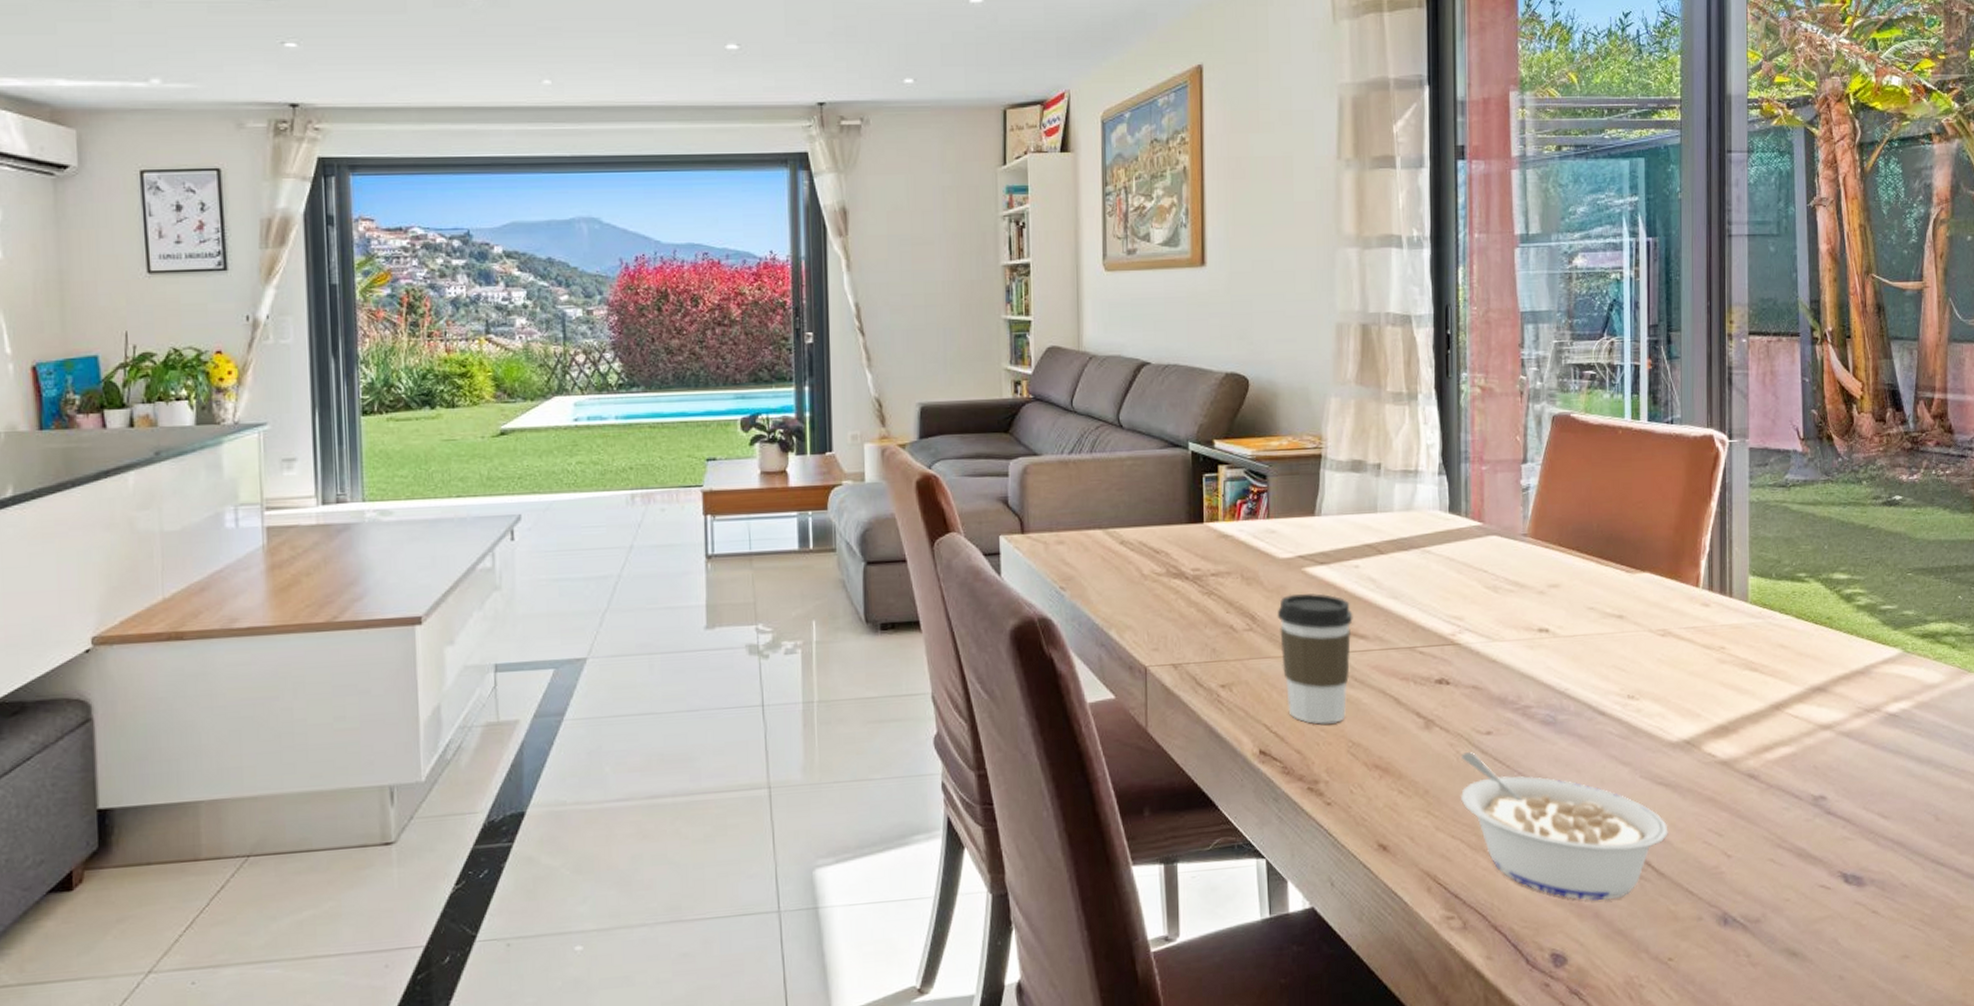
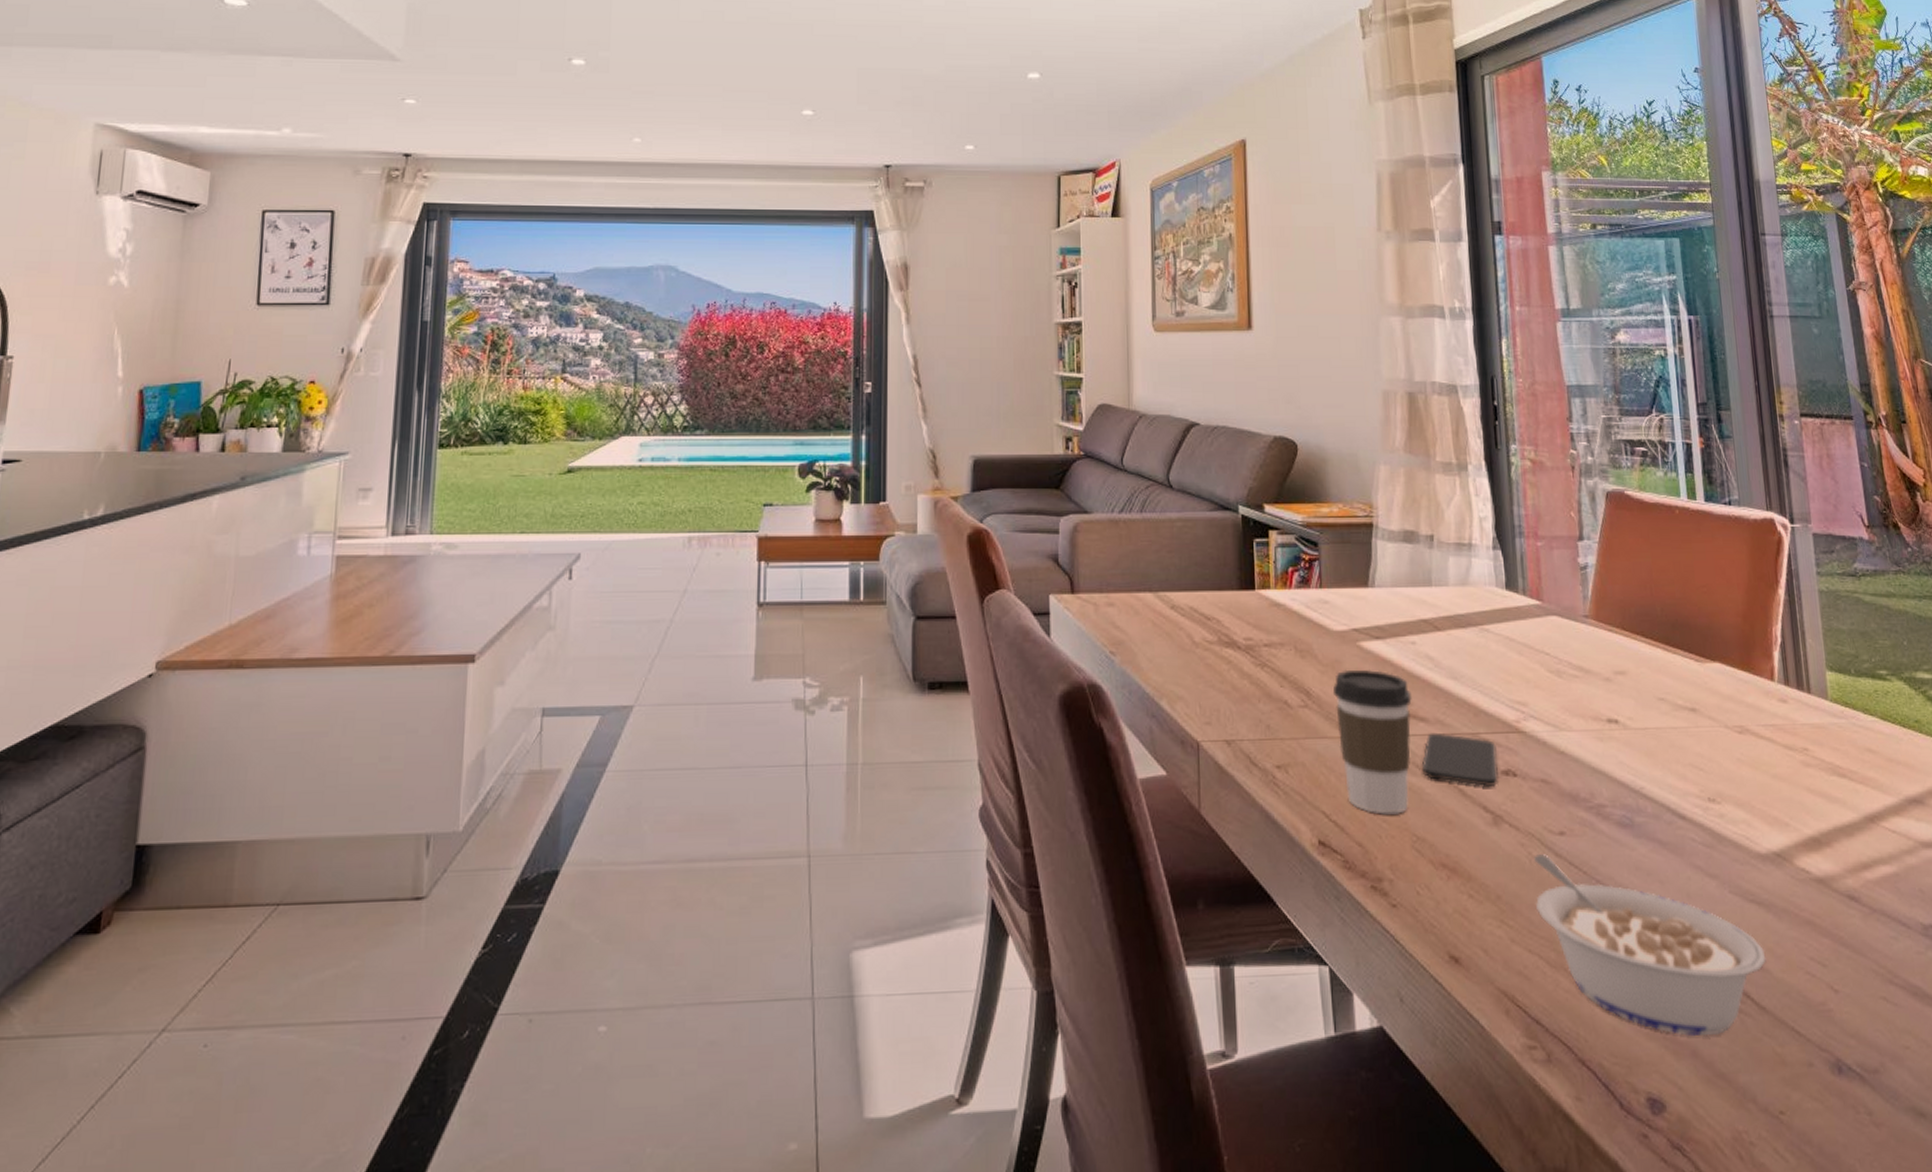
smartphone: none [1360,648,1432,696] -> present [1421,732,1499,788]

